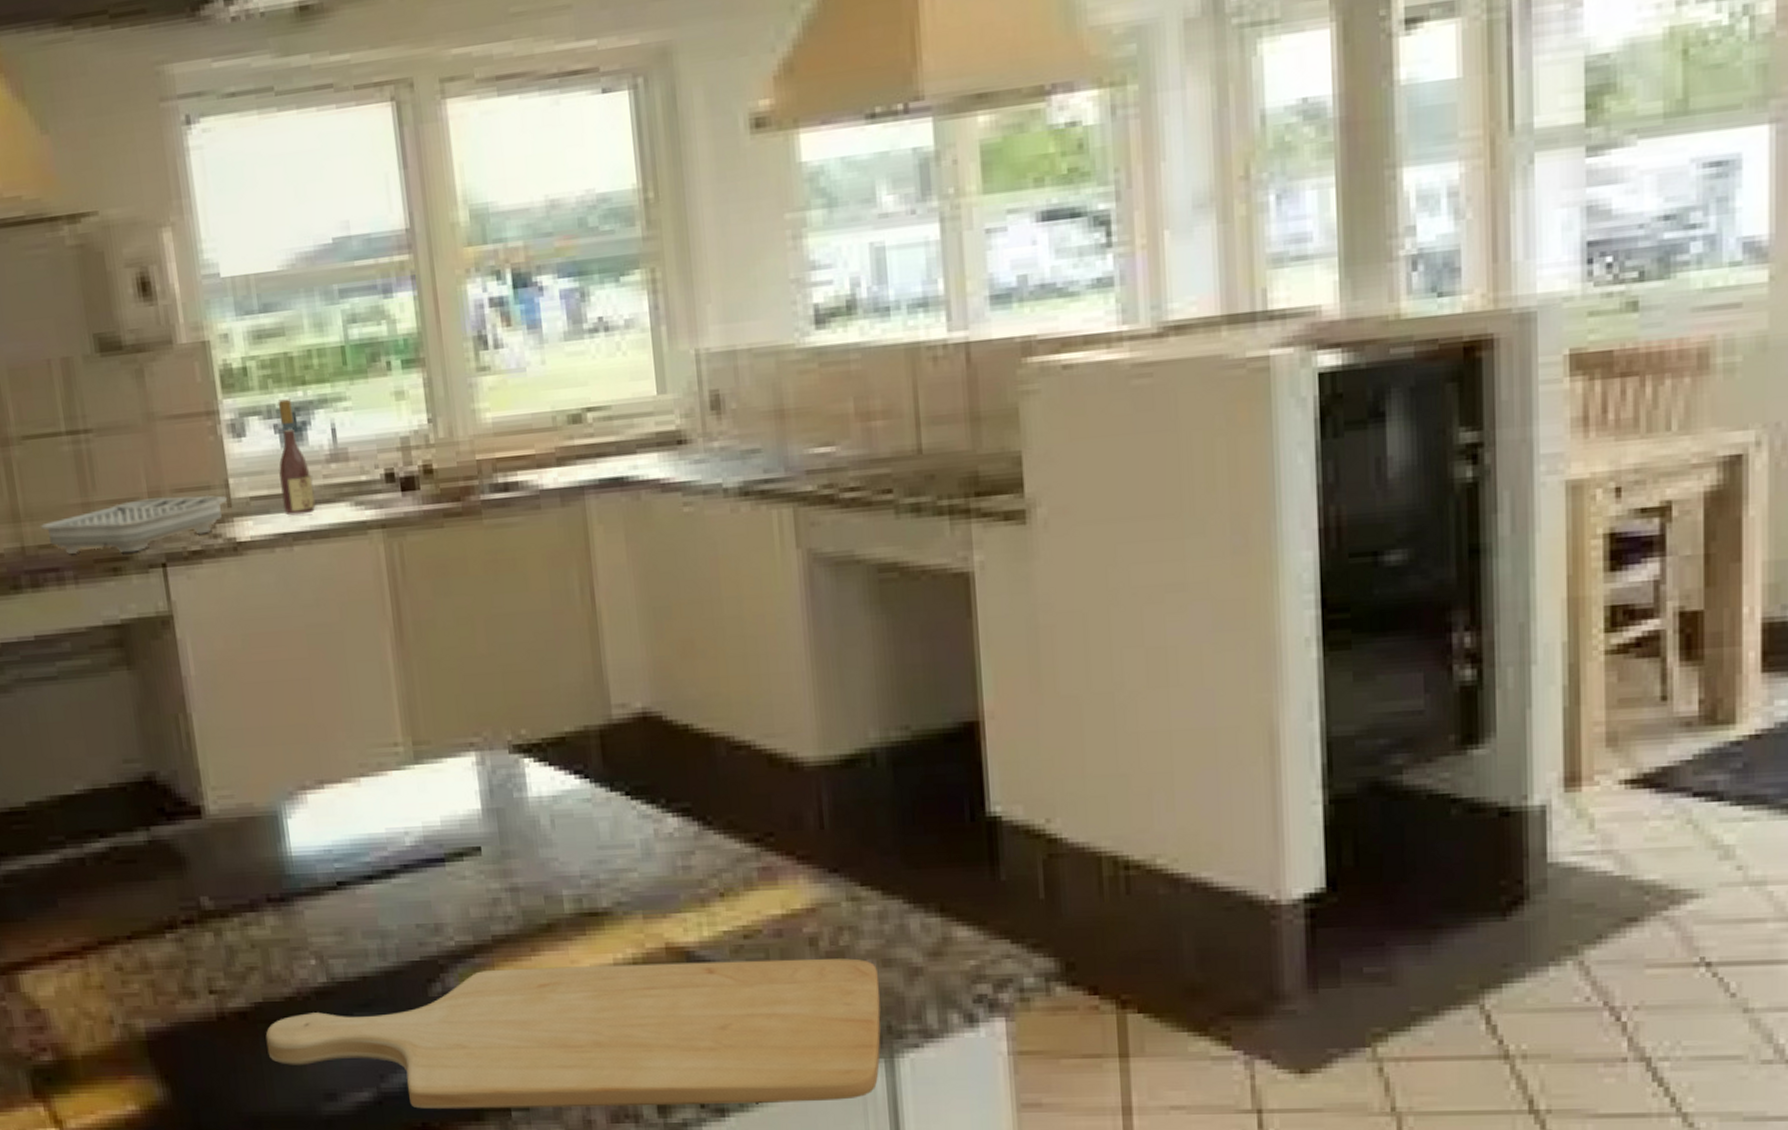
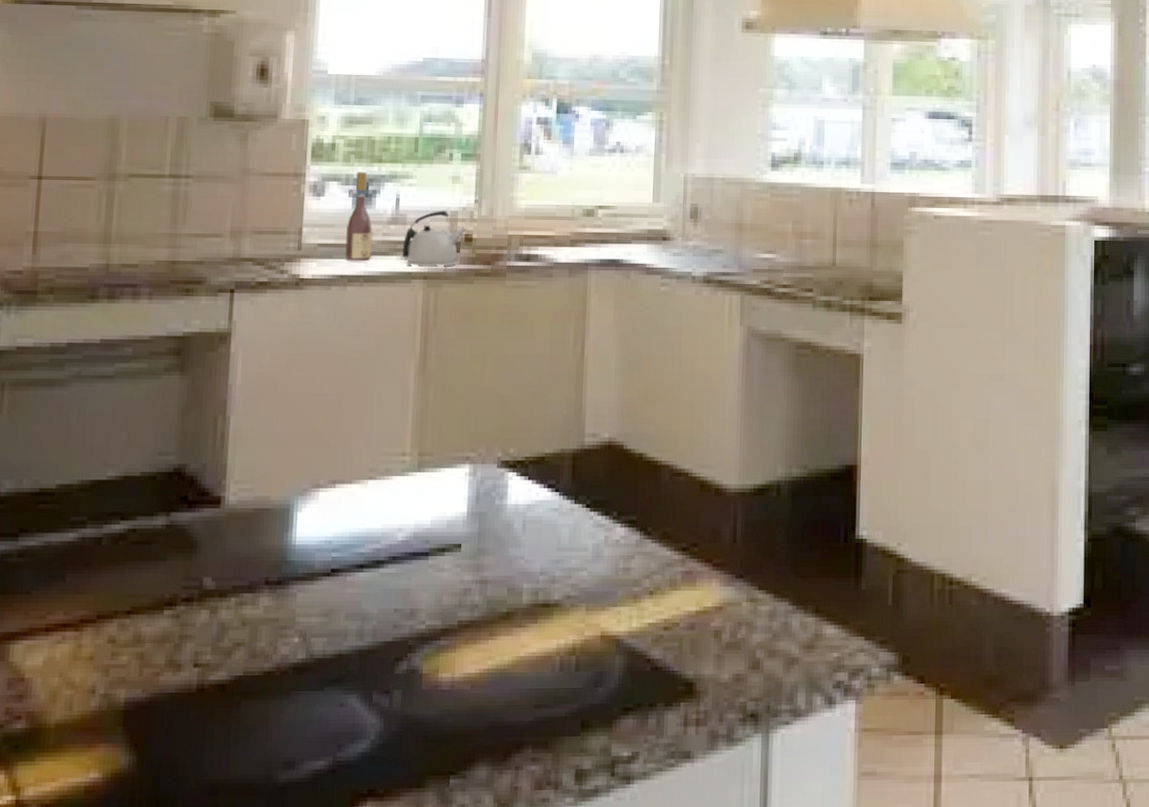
dish rack: present [40,495,228,554] -> none [127,236,299,278]
chopping board: present [265,958,881,1110] -> none [238,648,765,778]
kettle: none [349,436,424,514] -> present [401,210,467,267]

